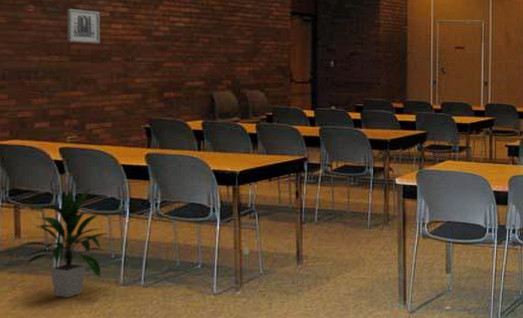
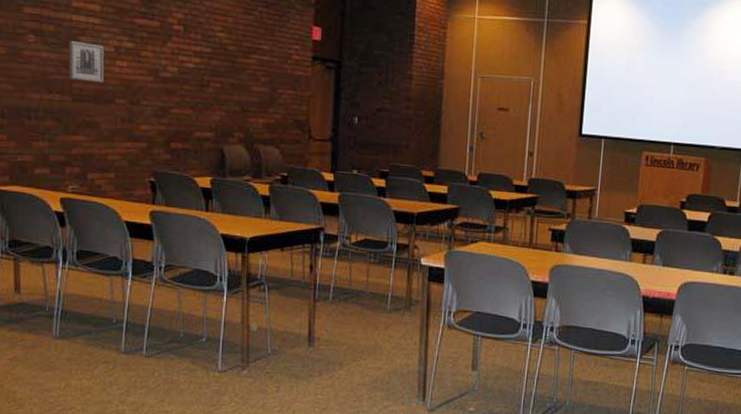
indoor plant: present [14,188,111,298] -> none [14,244,112,362]

